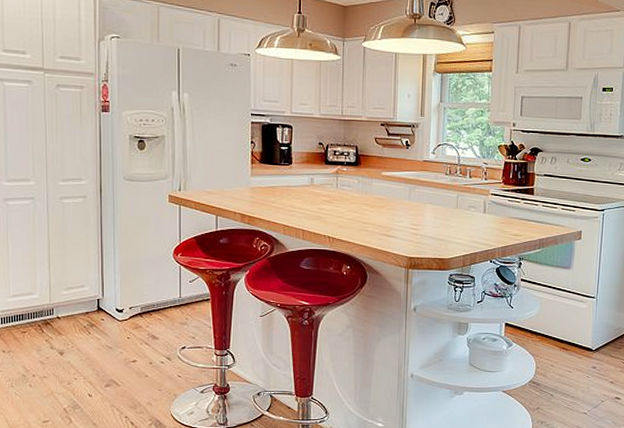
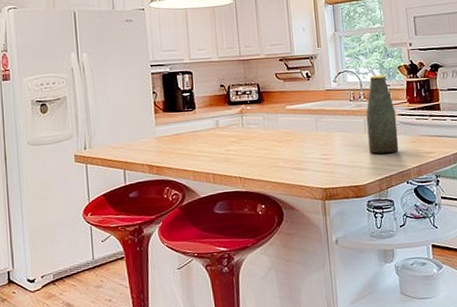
bottle: none [458,151,489,230] -> present [366,74,399,154]

